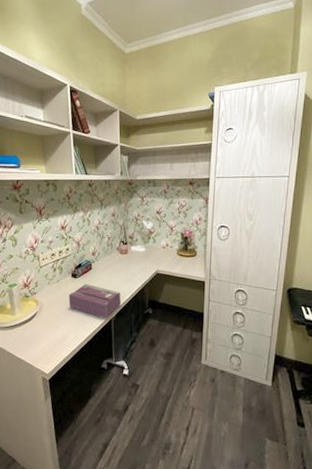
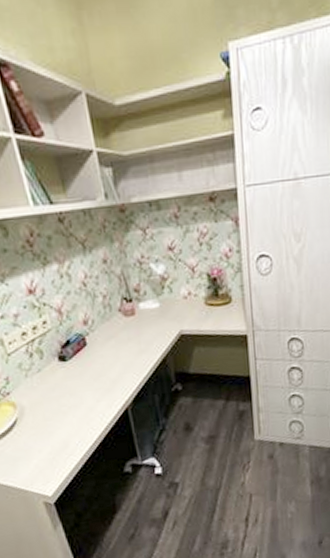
tissue box: present [68,284,122,319] -> none [59,366,138,409]

